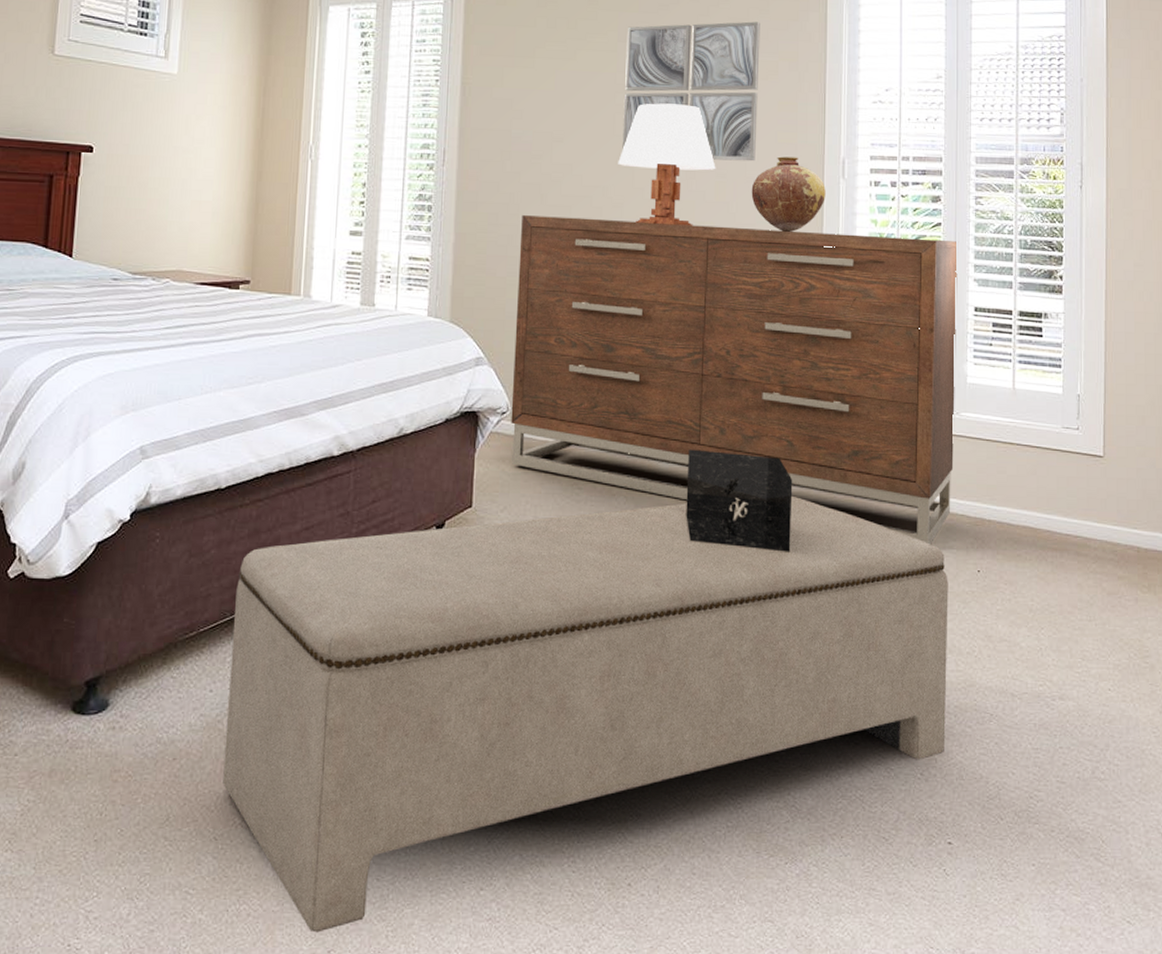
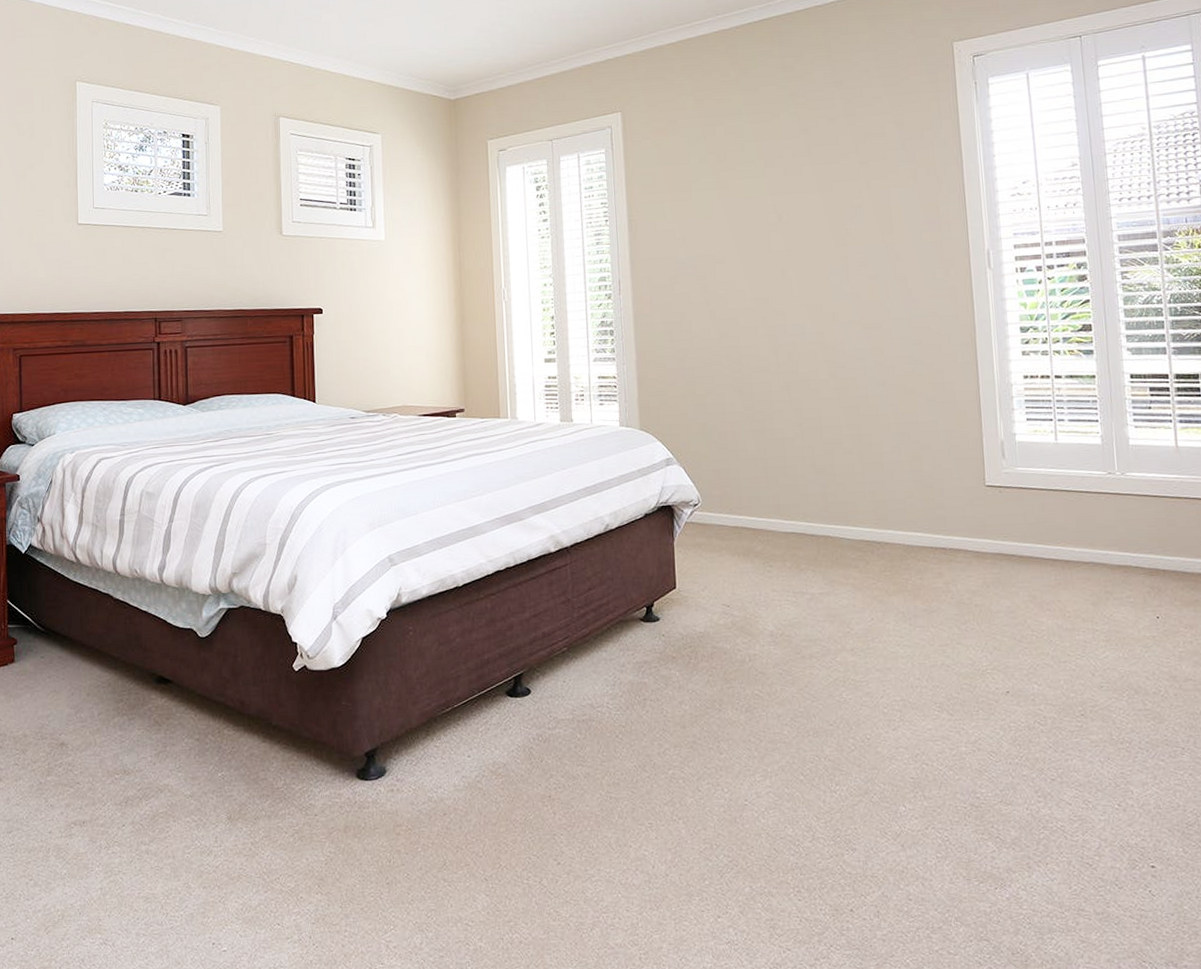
bench: present [223,495,948,933] -> none [481,559,1140,956]
dresser: present [511,215,959,545] -> none [694,315,1125,596]
table lamp: present [618,103,716,226] -> none [776,217,868,328]
wall art: present [622,21,760,162] -> none [773,134,904,264]
decorative box: present [686,449,793,552] -> none [867,524,973,611]
vase: present [751,156,826,232] -> none [902,253,974,322]

